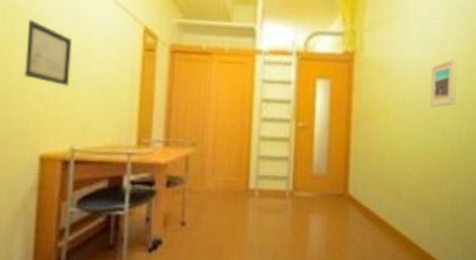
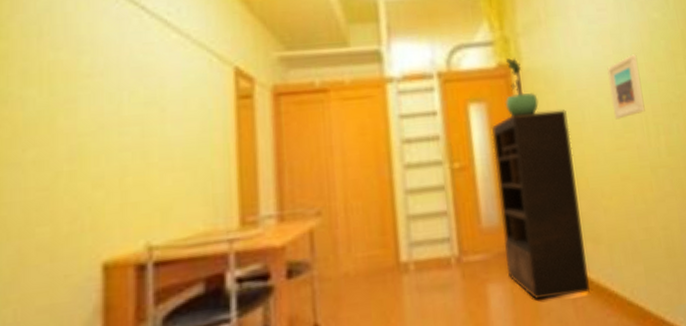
wall art: present [24,19,72,86] -> none [72,78,139,161]
bookshelf: none [326,92,392,233] -> present [491,109,590,300]
potted plant: none [345,47,371,94] -> present [504,58,539,116]

